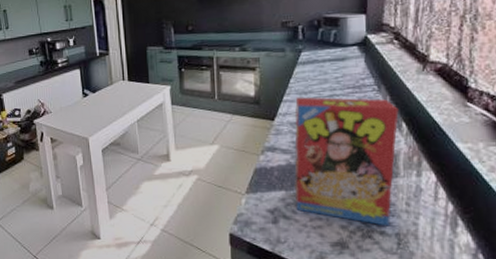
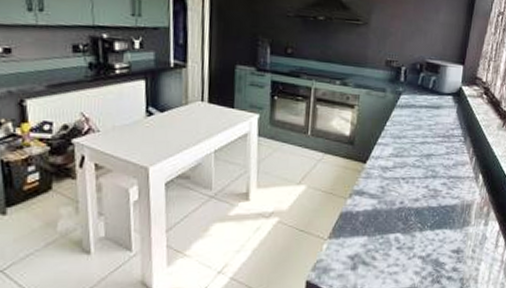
cereal box: present [294,97,399,226] -> none [376,141,478,272]

